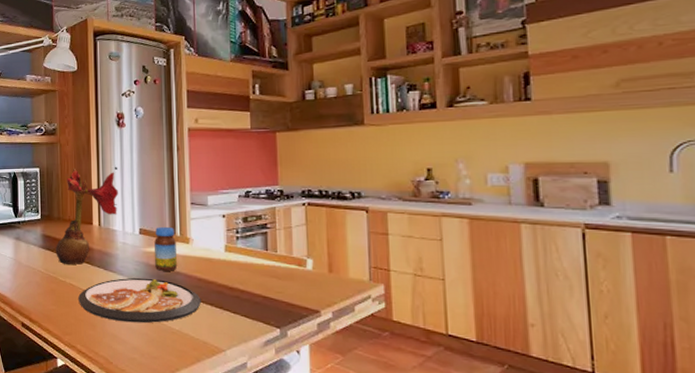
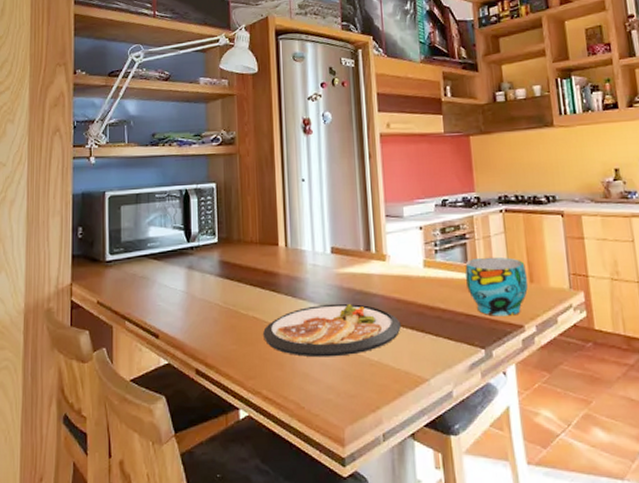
flower: present [56,168,118,265] -> none [236,181,306,294]
jar: present [155,226,177,271] -> none [348,243,373,294]
cup: none [264,246,327,301] -> present [465,257,529,316]

